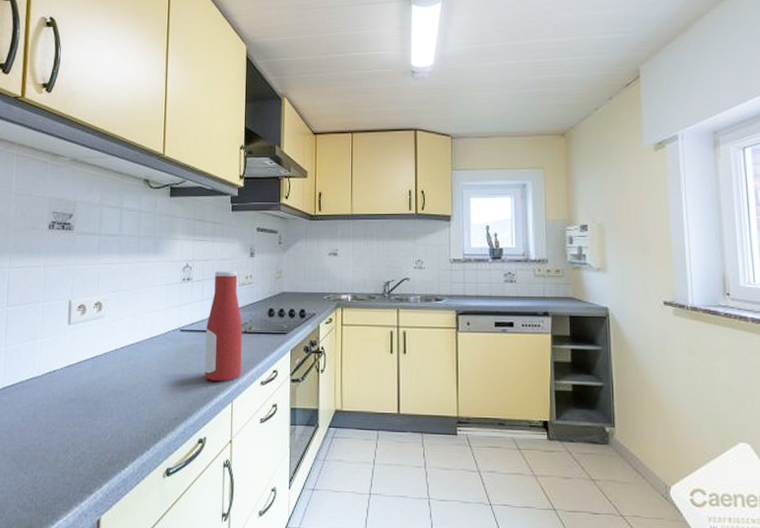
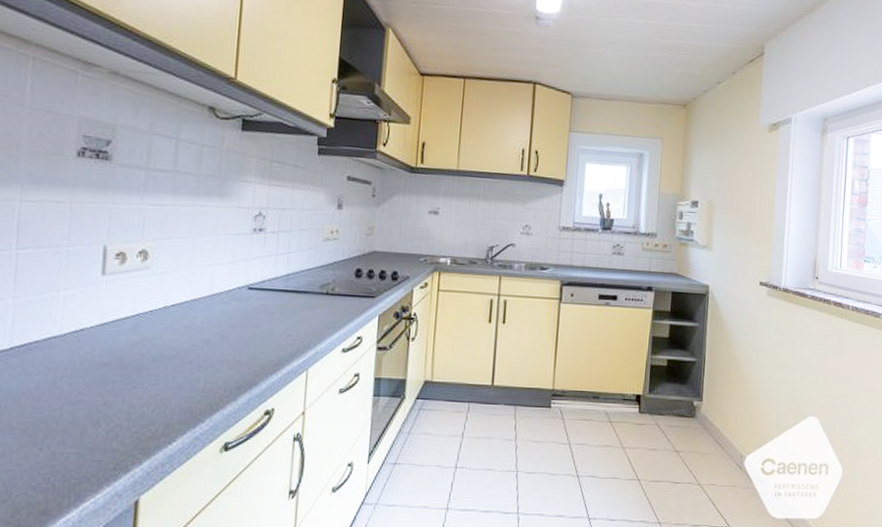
bottle: present [204,270,242,382] -> none [275,222,324,348]

